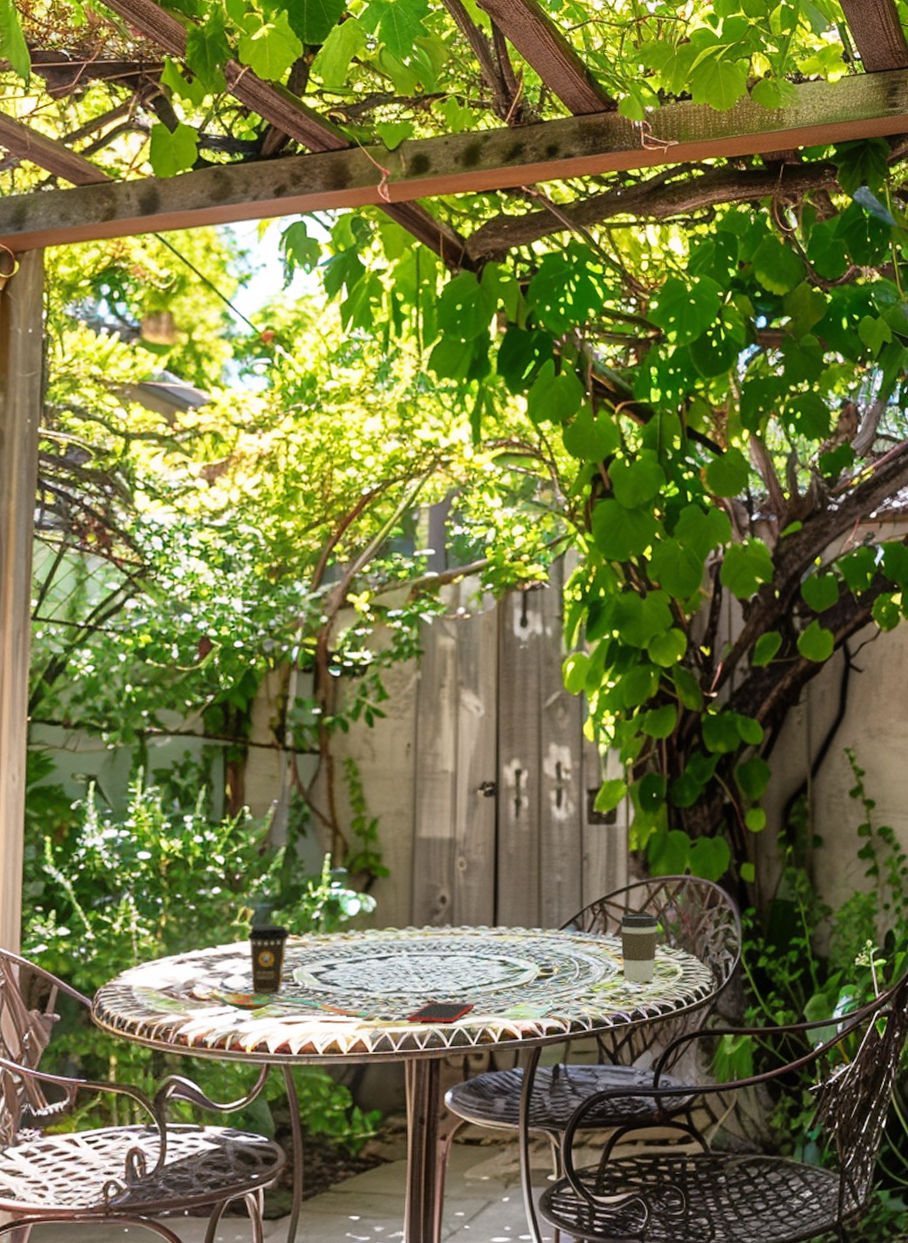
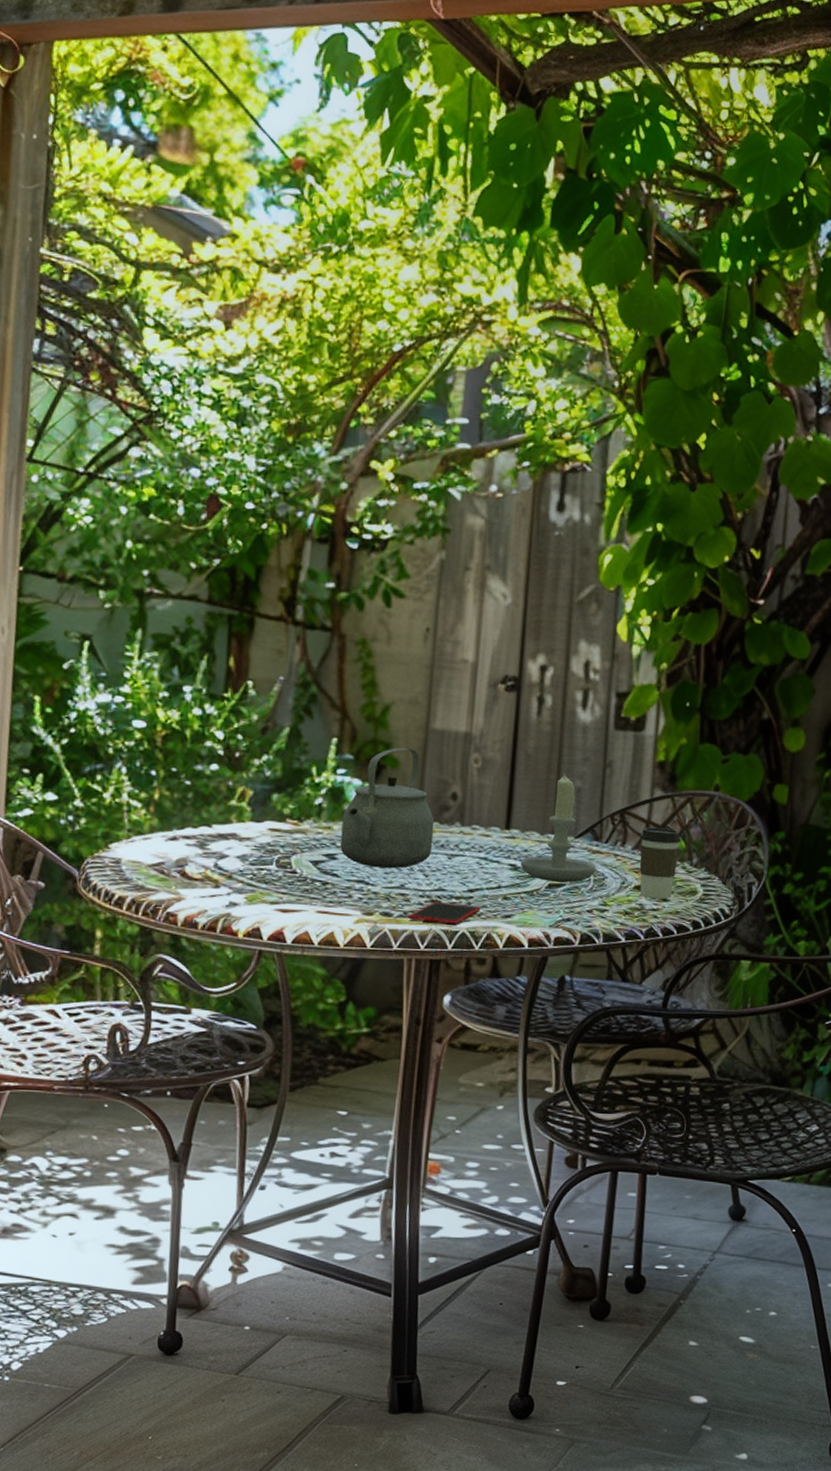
spoon: present [219,994,368,1018] -> none [212,876,368,912]
coffee cup: present [247,925,291,995] -> none [244,807,291,880]
tea kettle: none [339,857,426,975] -> present [340,747,435,869]
candle: none [509,869,581,974] -> present [520,773,597,883]

